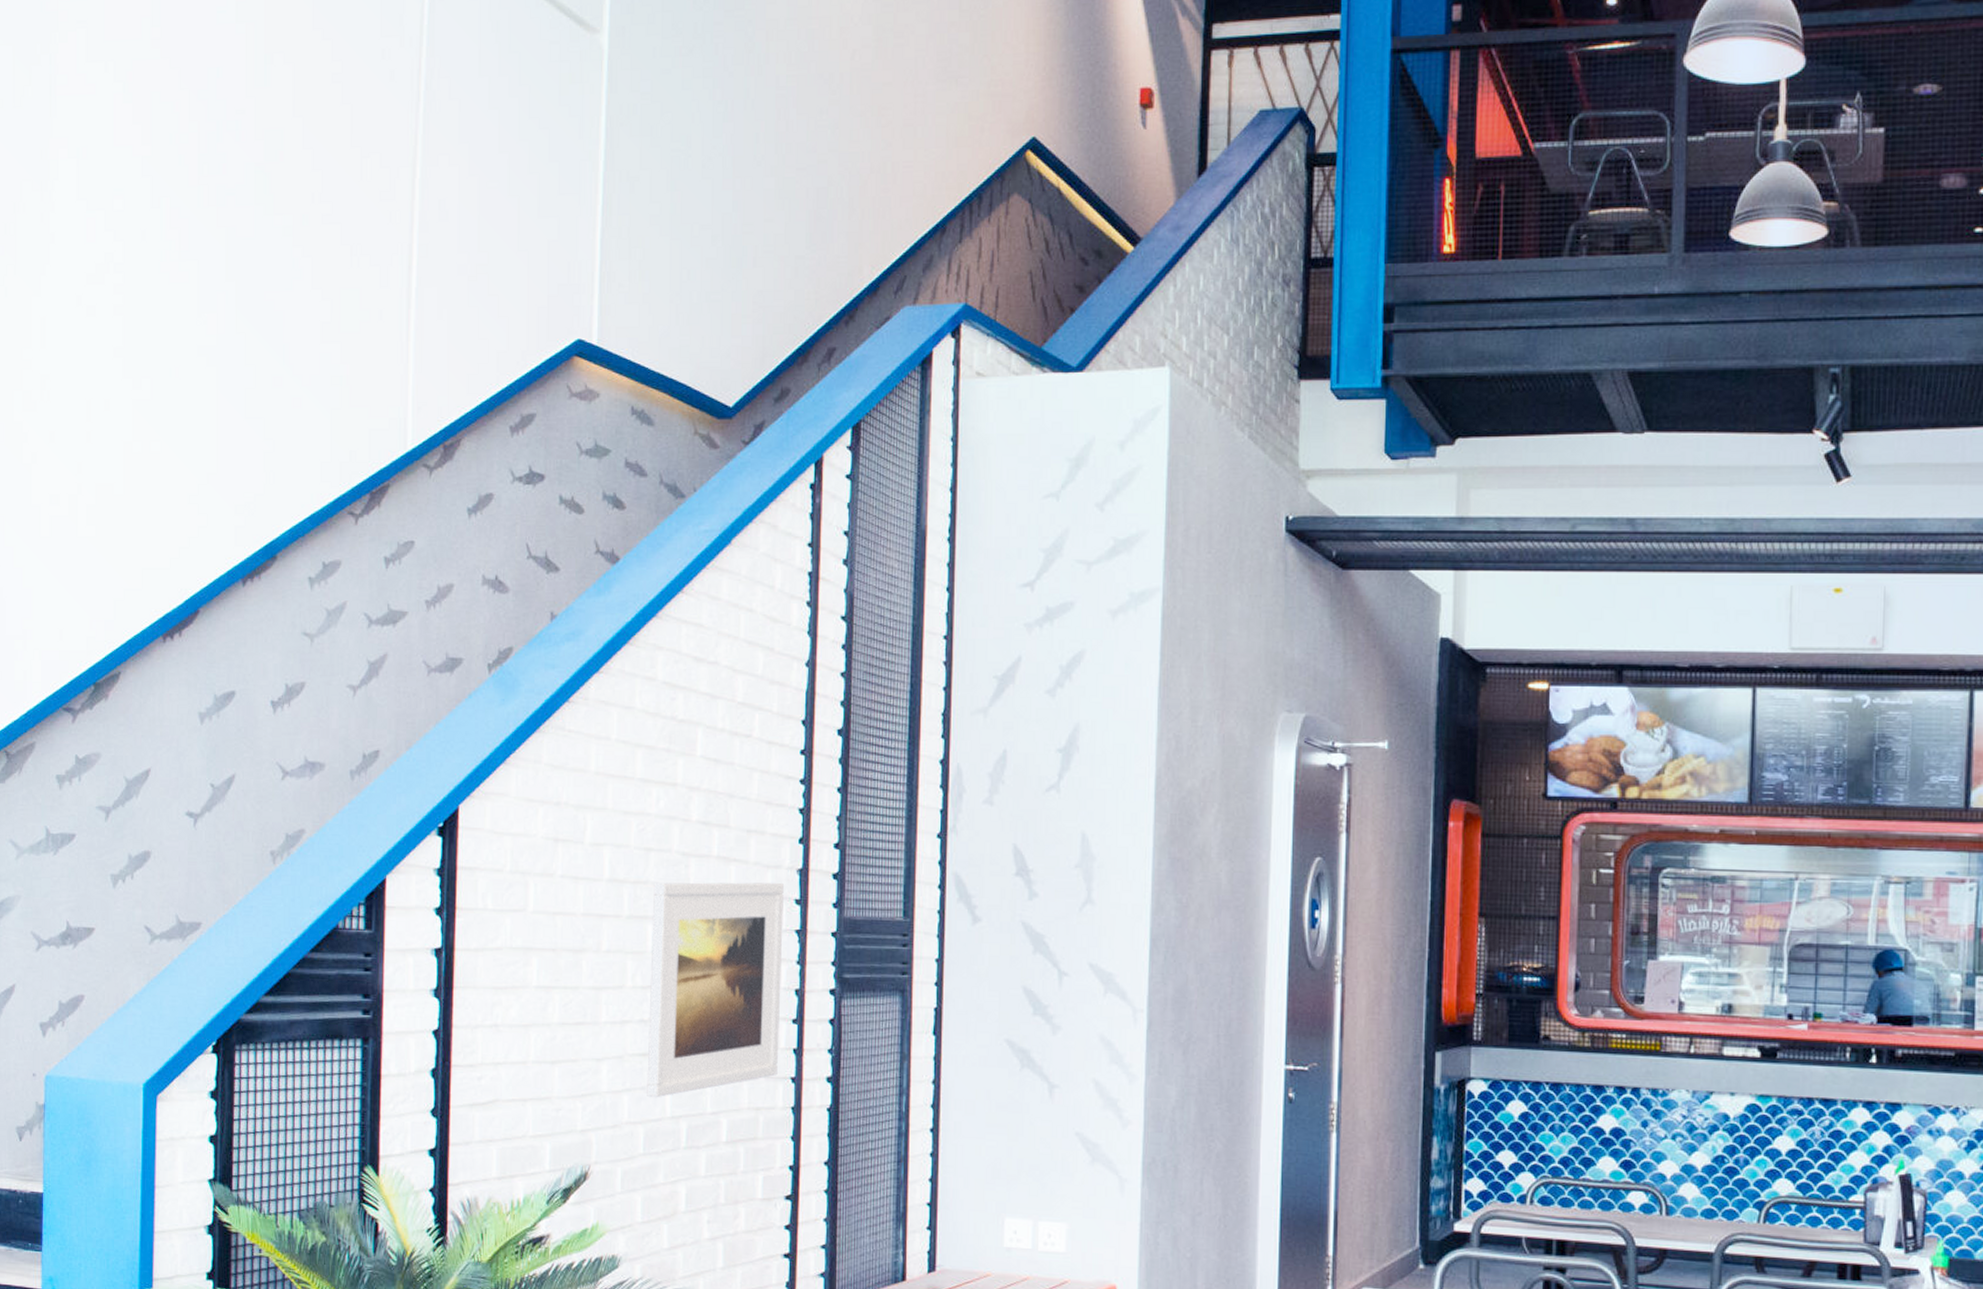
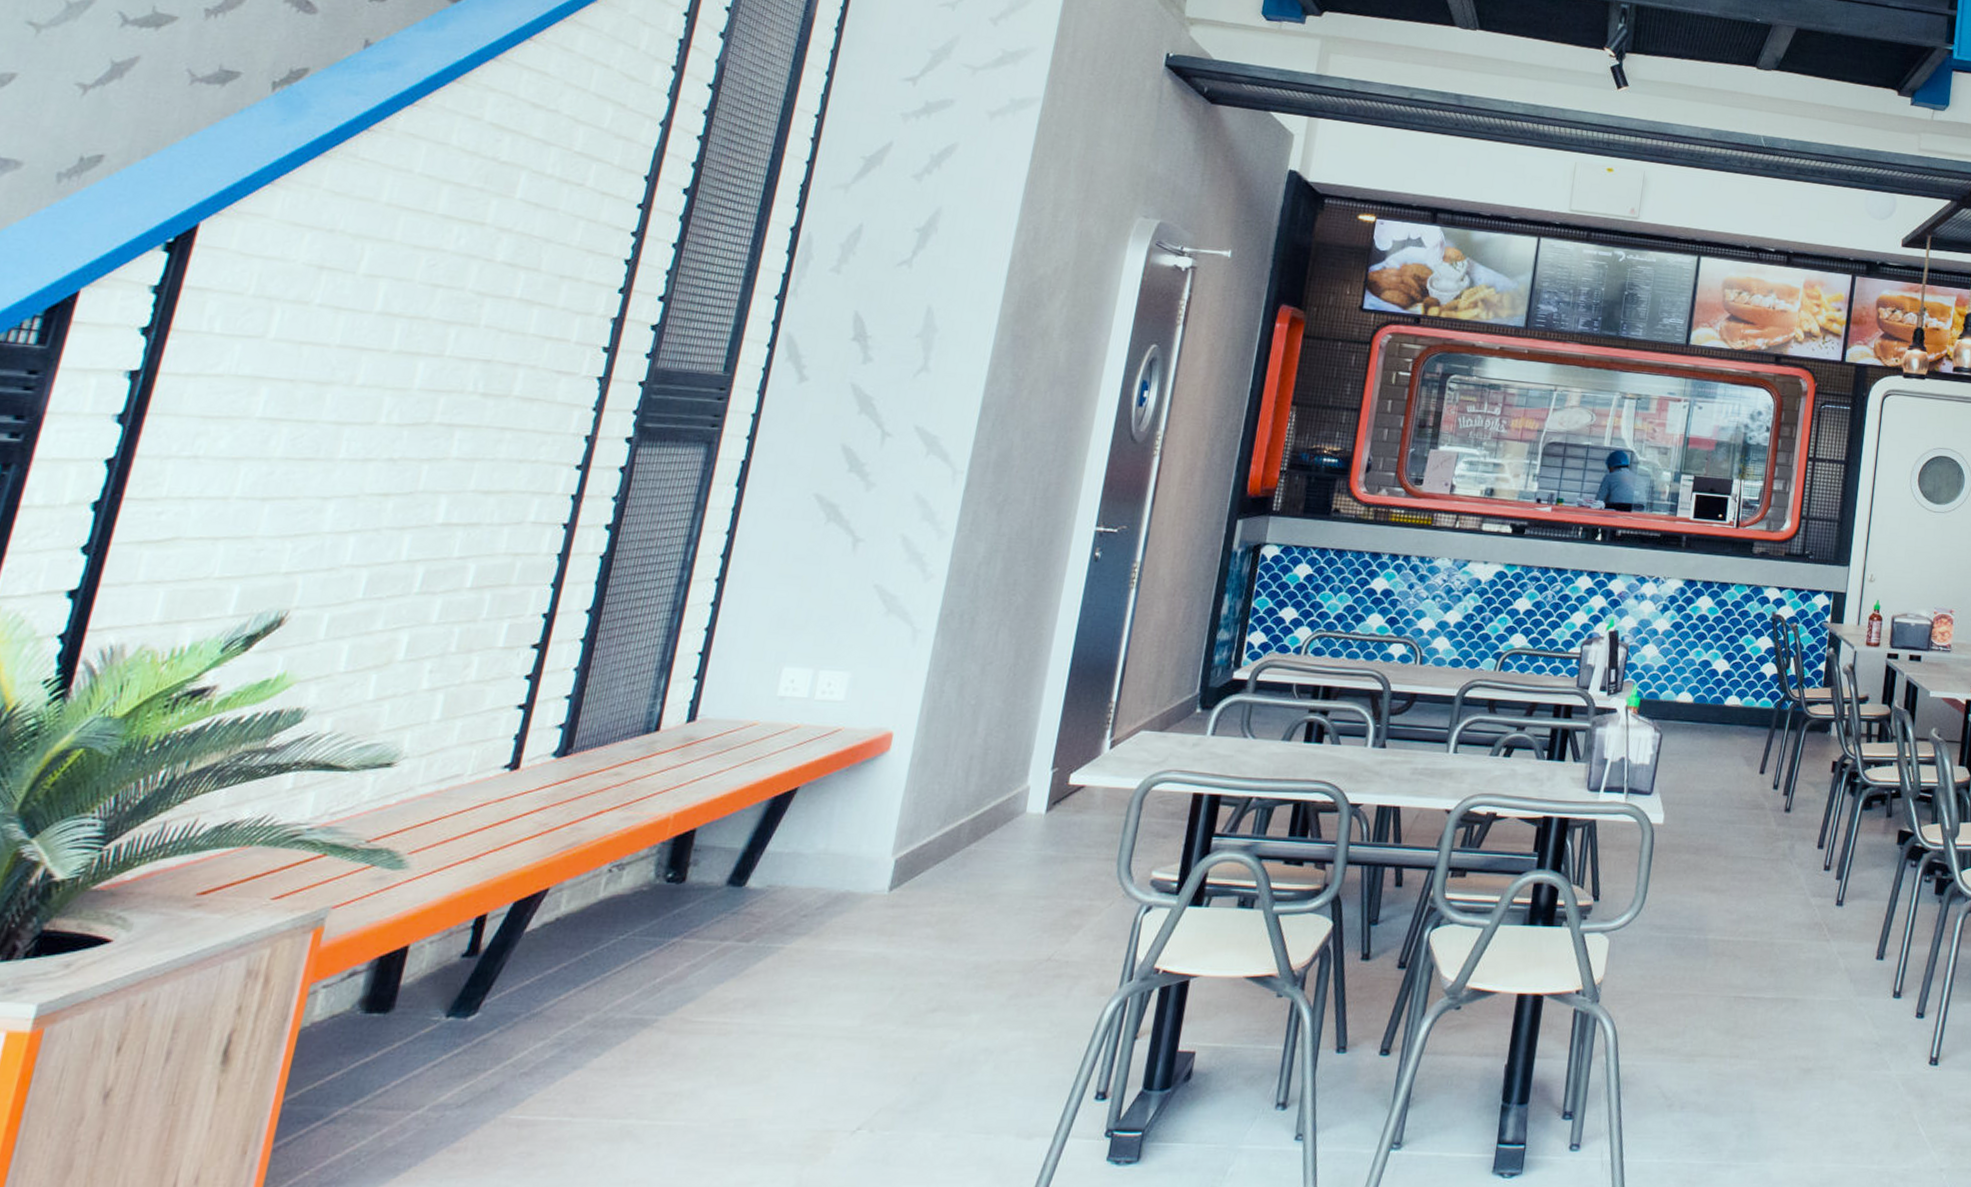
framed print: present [647,882,784,1098] -> none [380,320,593,541]

